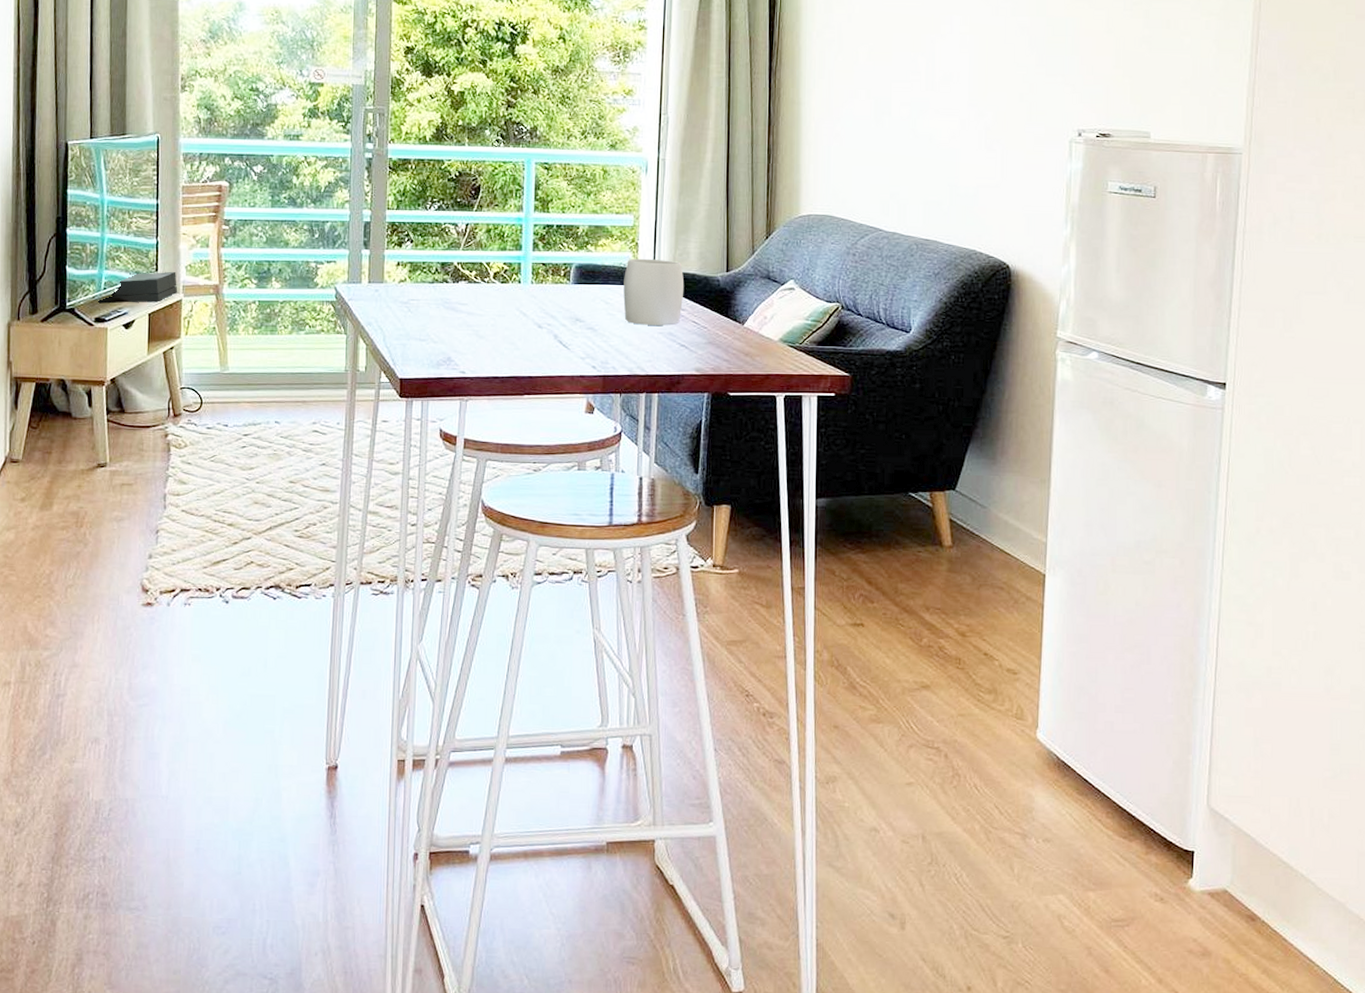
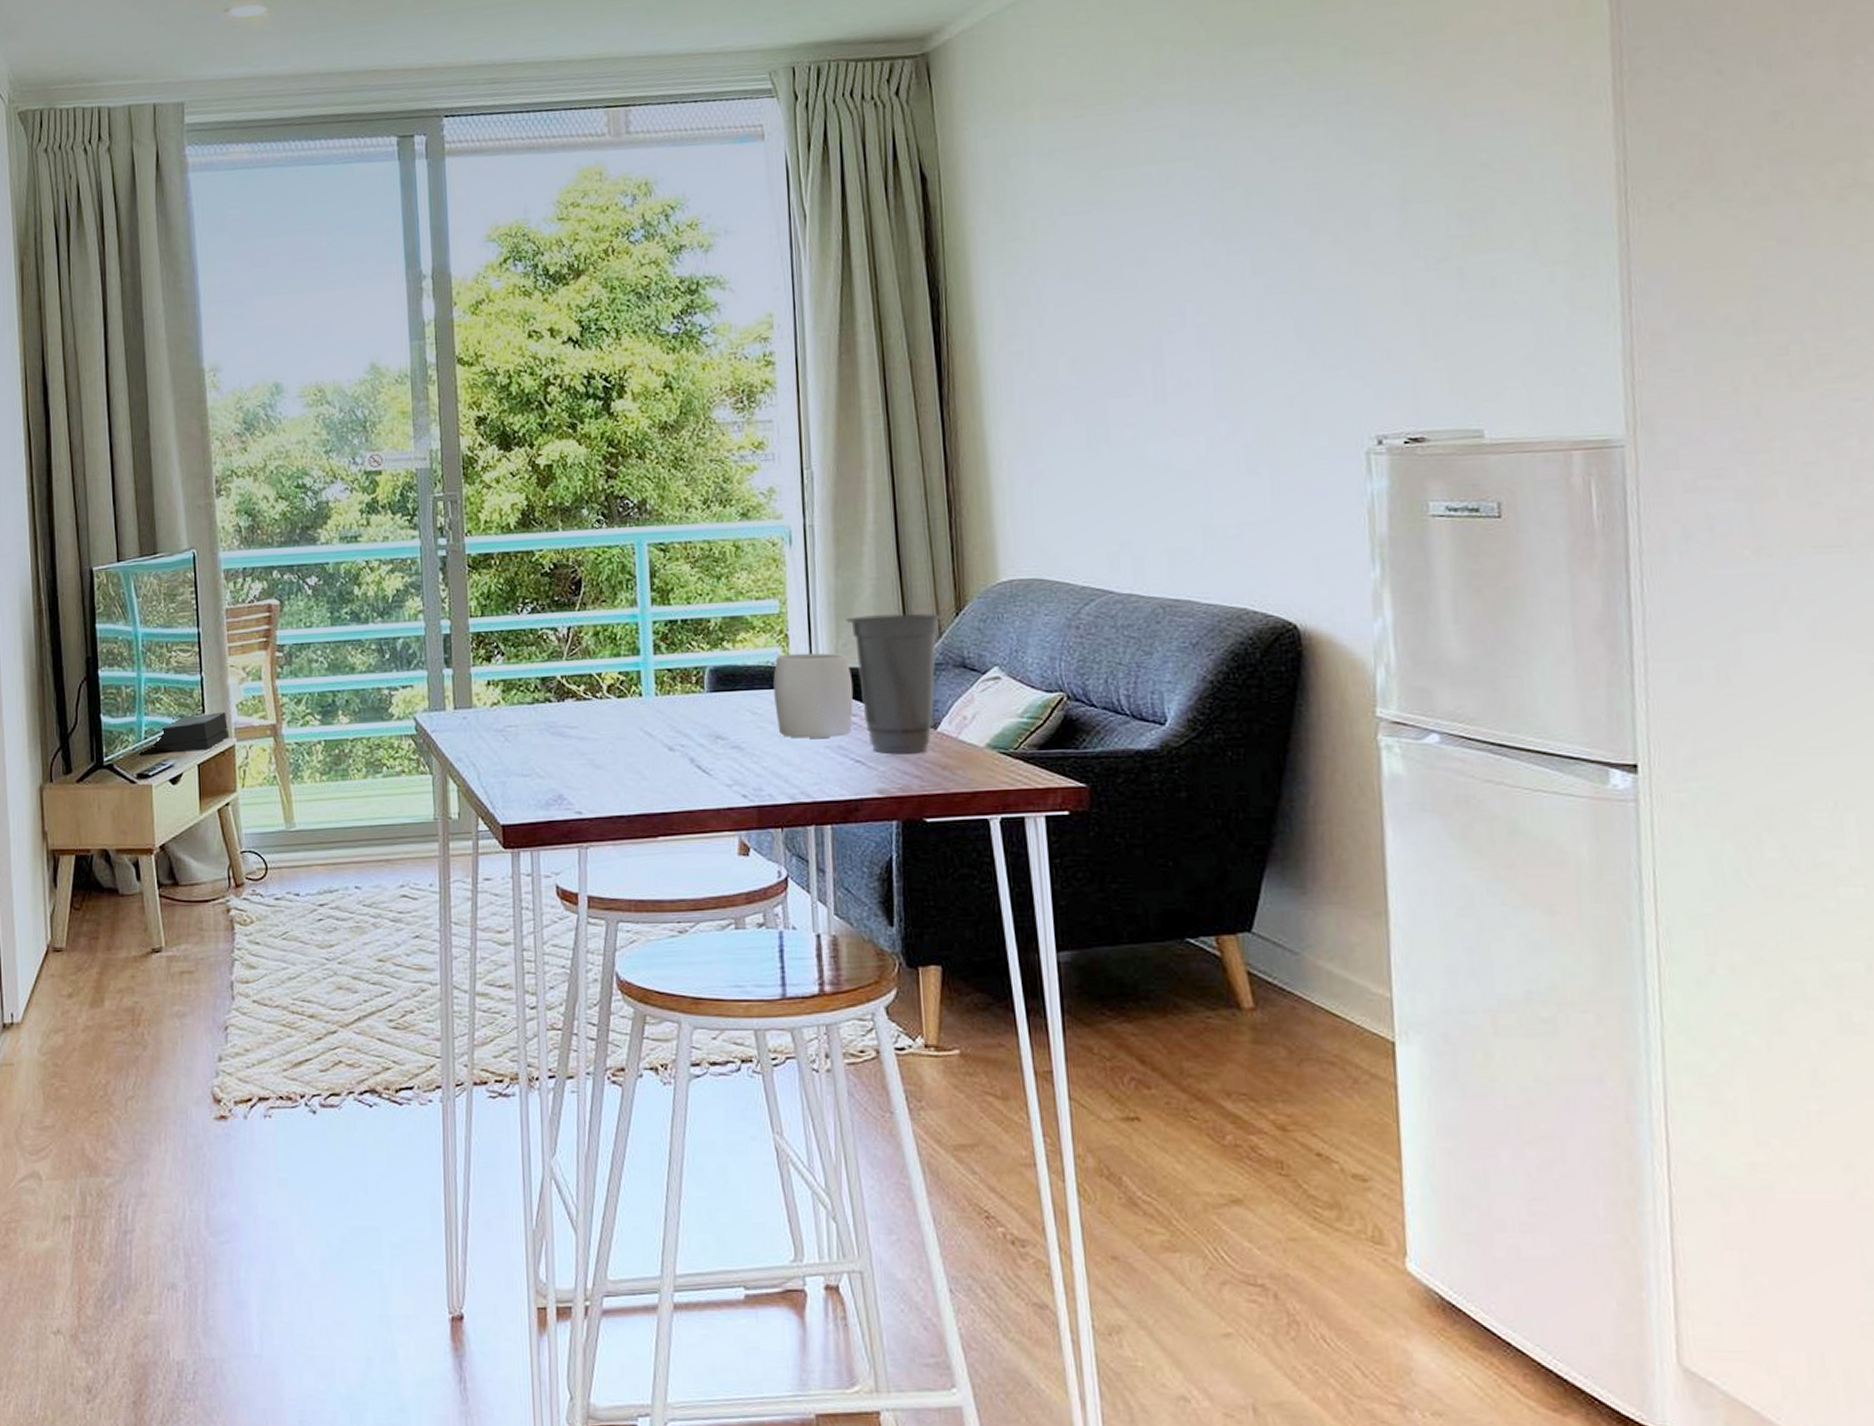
cup: none [682,233,757,343] -> present [844,613,944,755]

